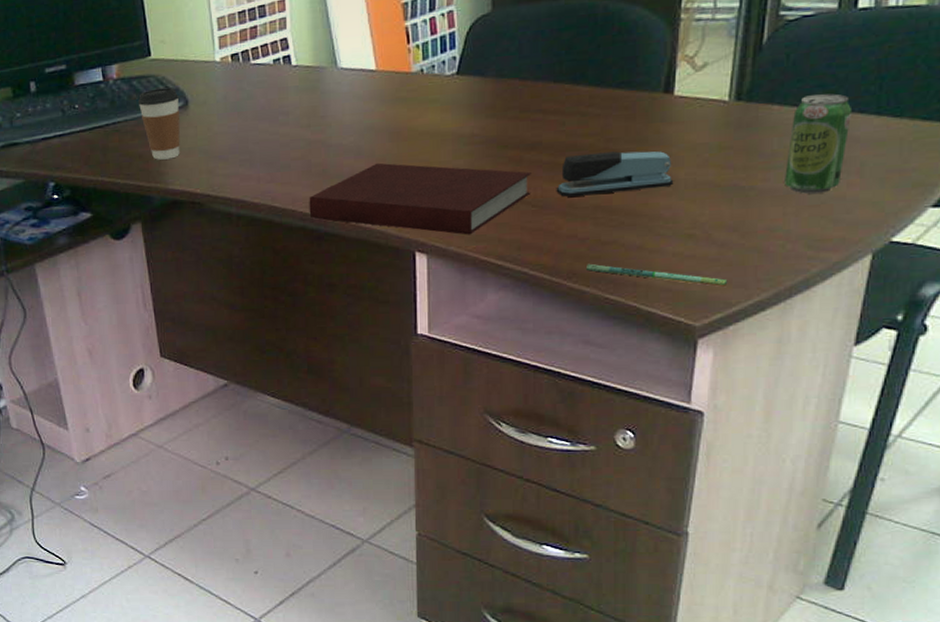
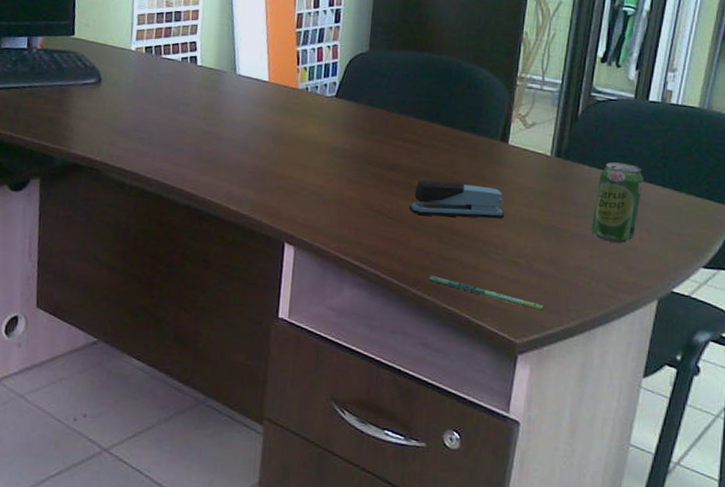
coffee cup: present [137,87,180,160] -> none [55,63,94,127]
notebook: present [309,162,531,235] -> none [195,159,390,235]

